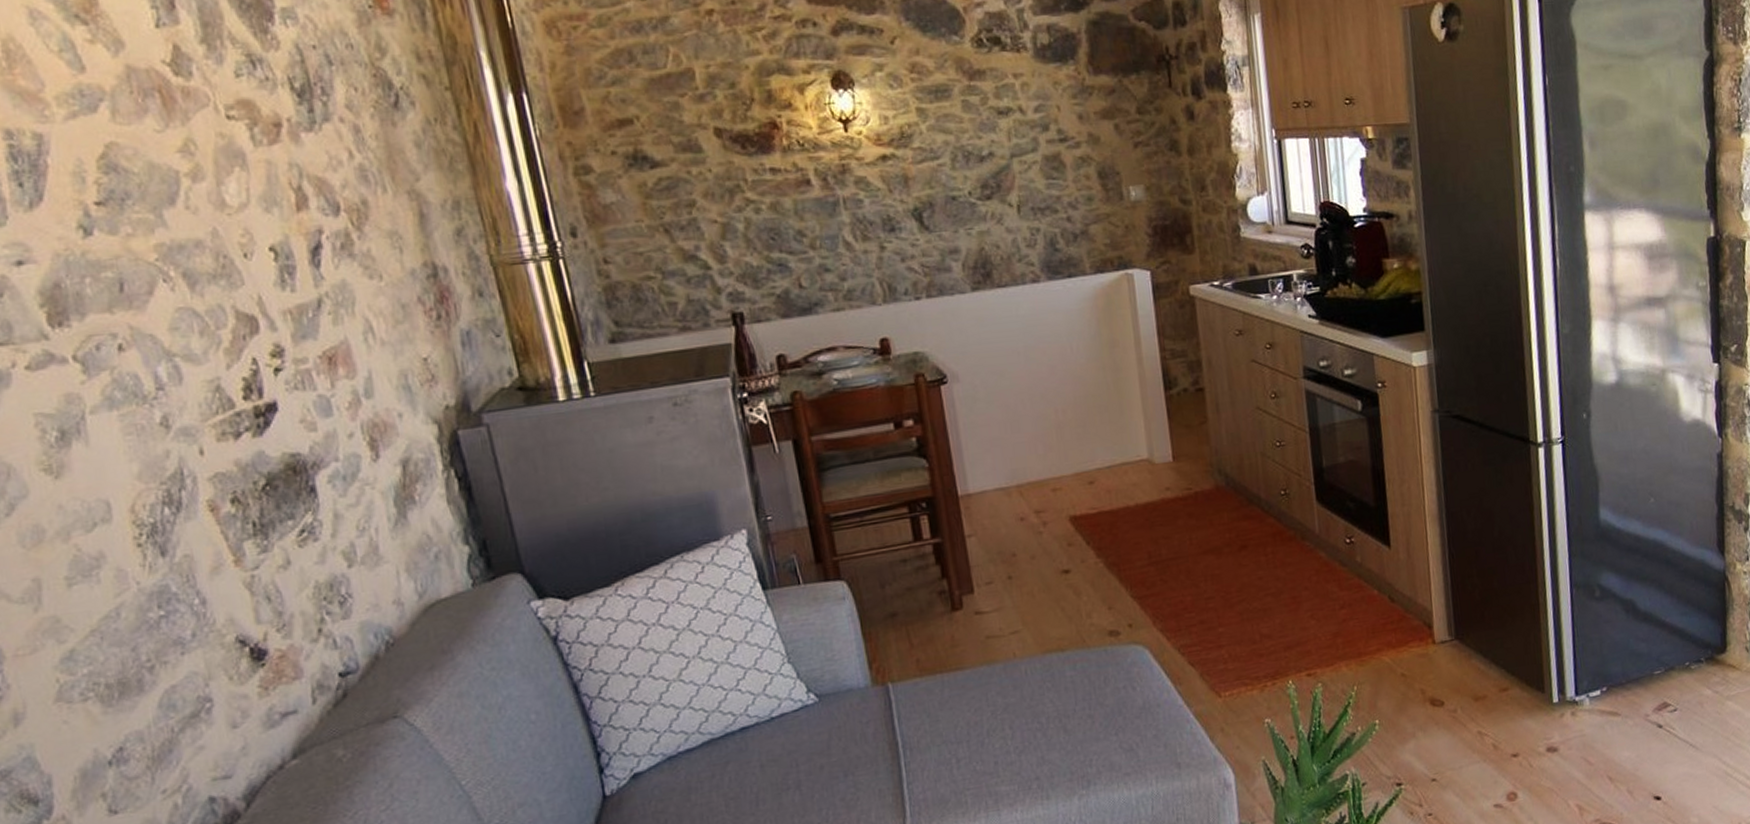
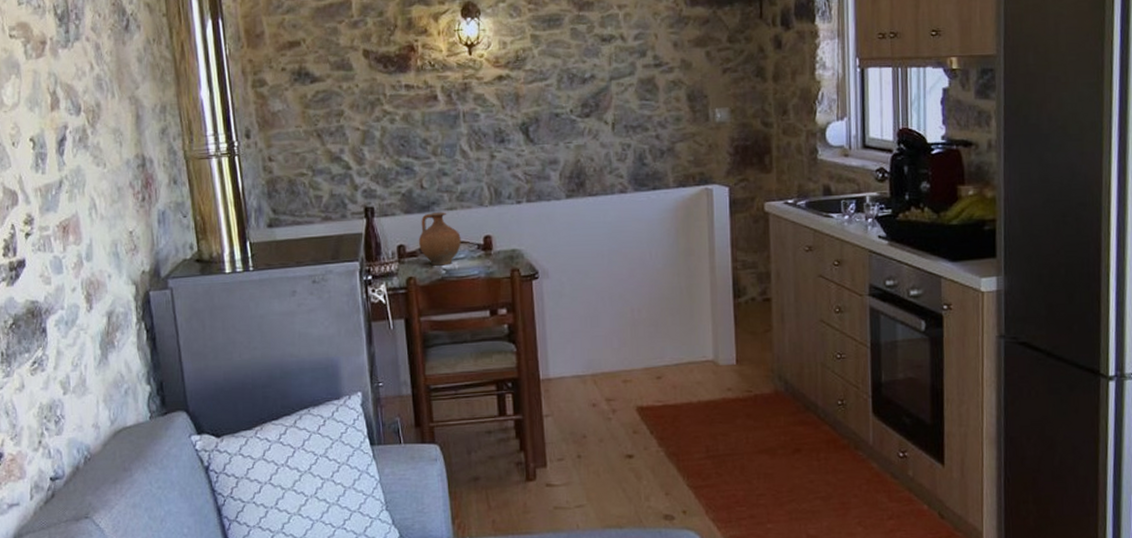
ceramic jug: none [801,314,853,377] -> present [418,212,461,266]

